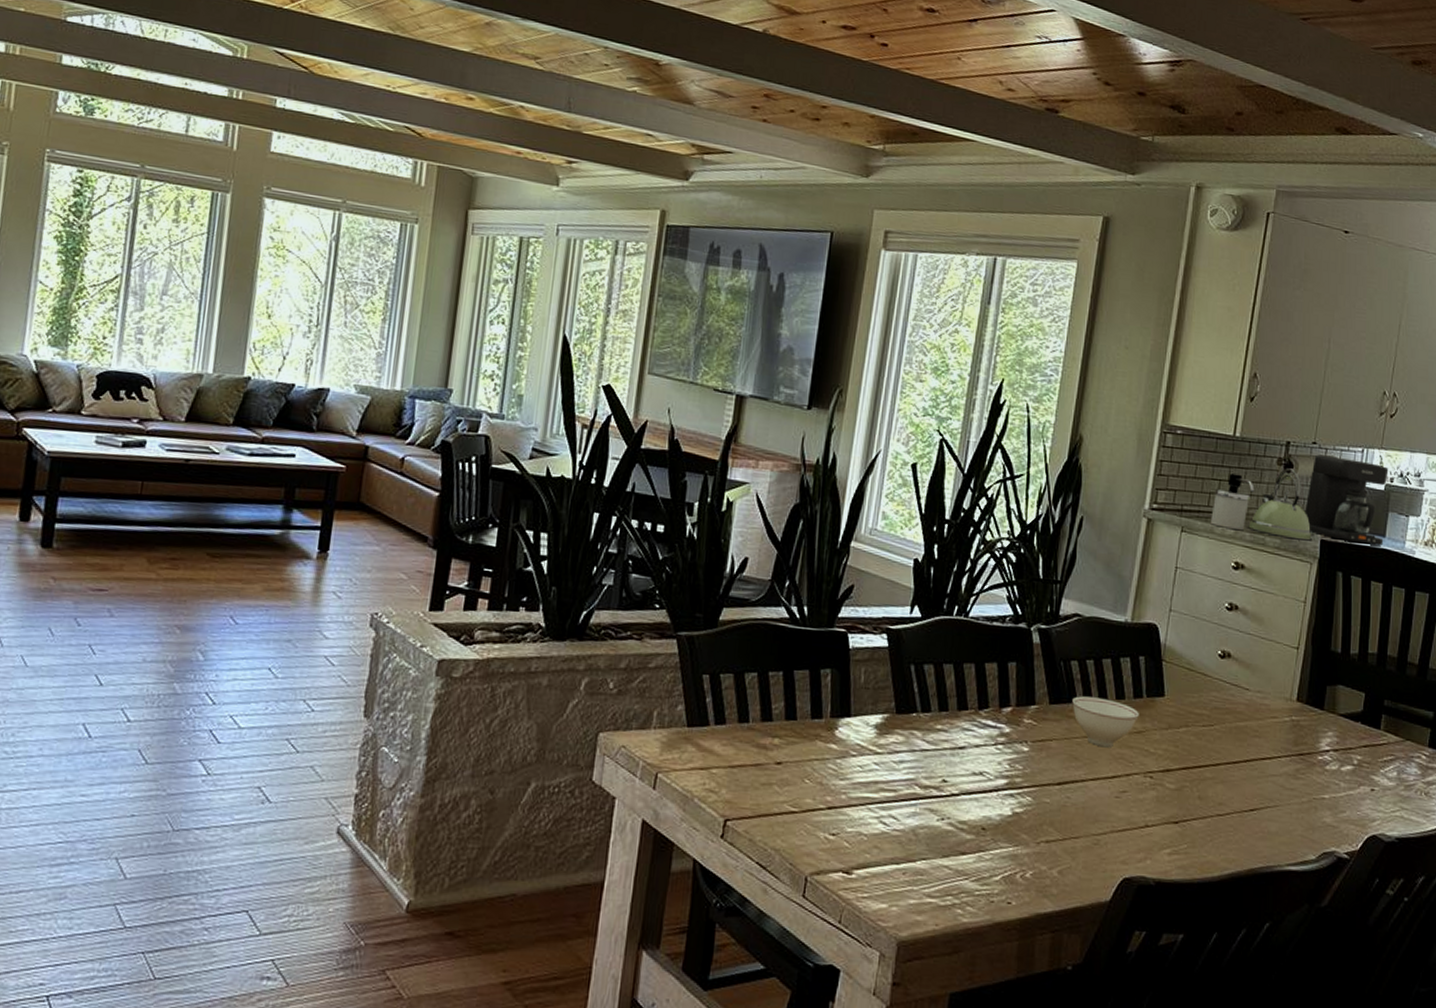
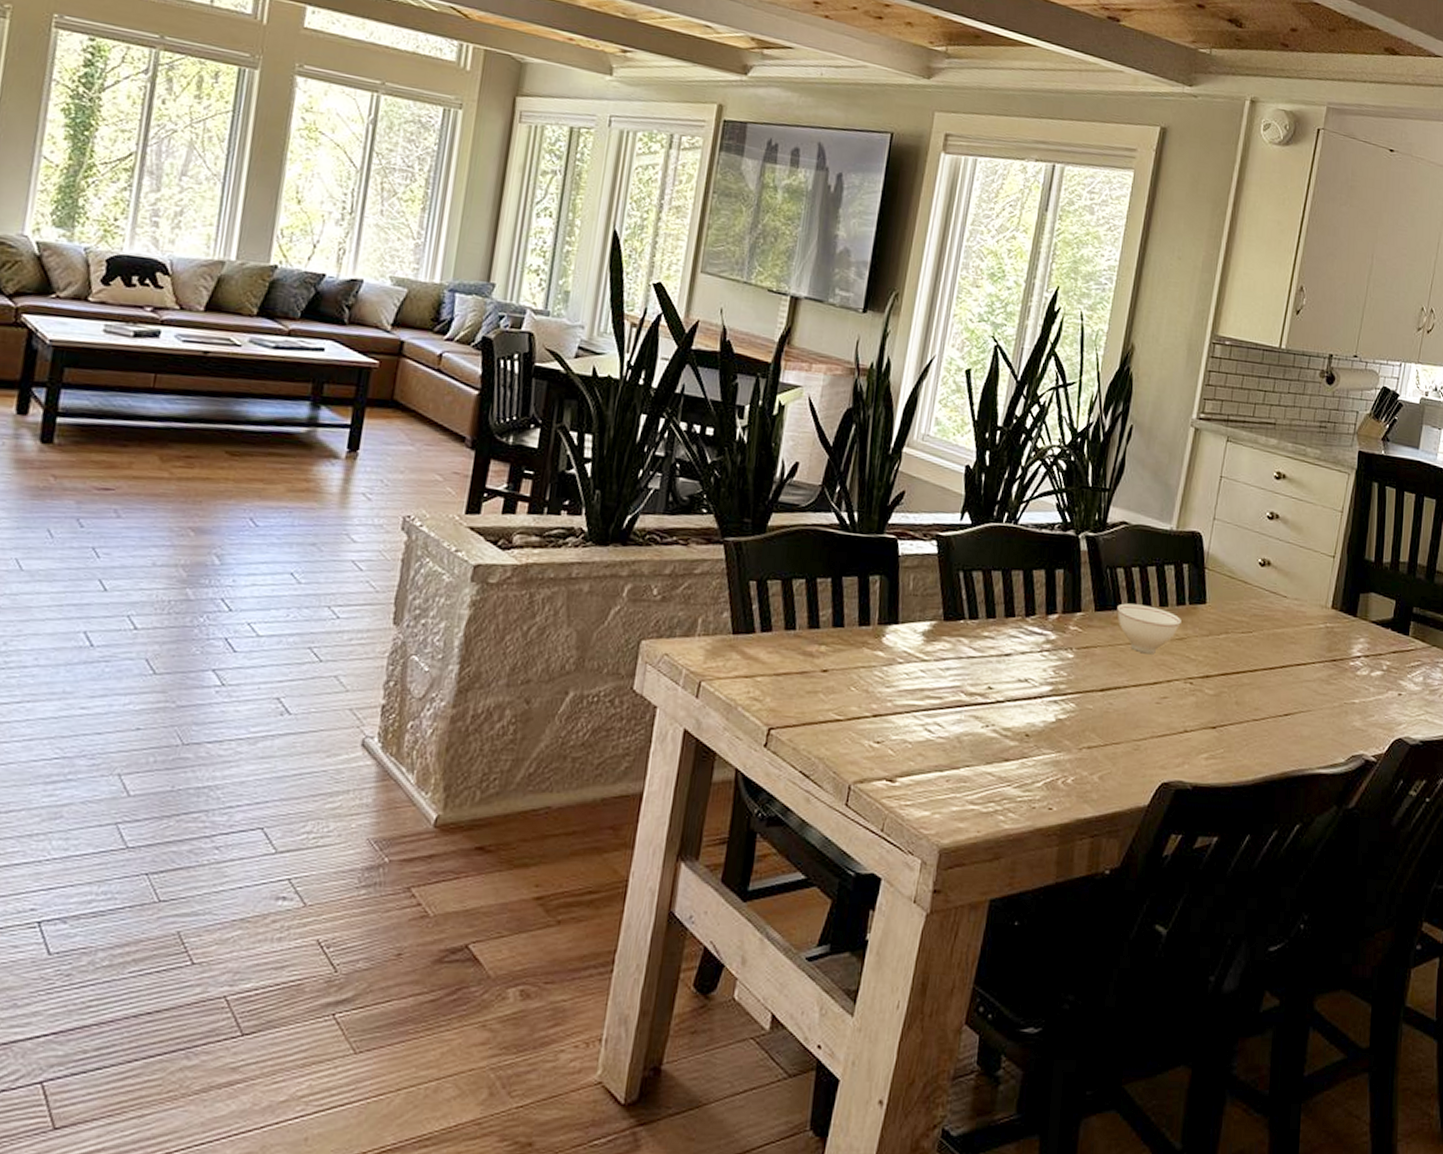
soap dispenser: present [1211,473,1255,531] -> none [1255,385,1298,442]
kettle: present [1248,468,1312,541] -> none [1290,380,1351,452]
coffee maker: present [1304,454,1389,546] -> none [1344,367,1424,457]

